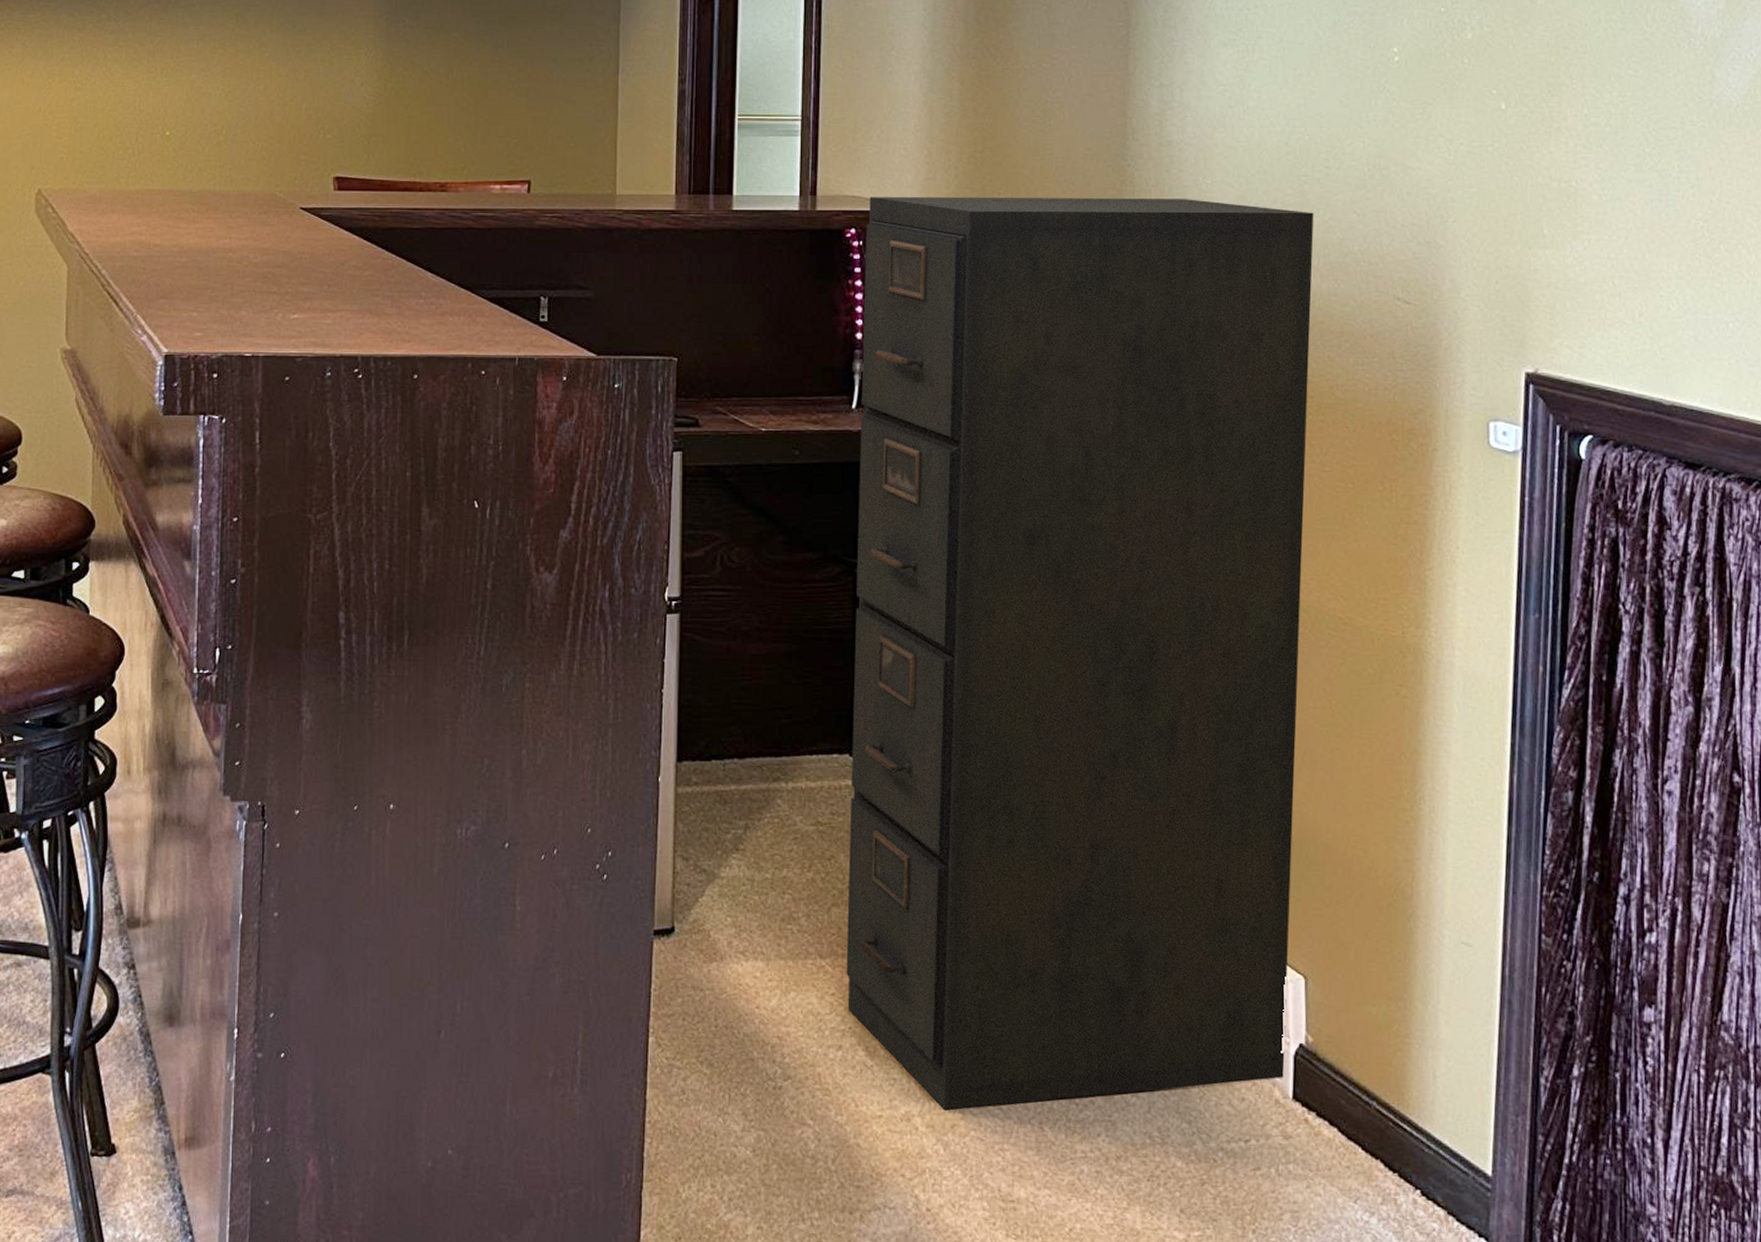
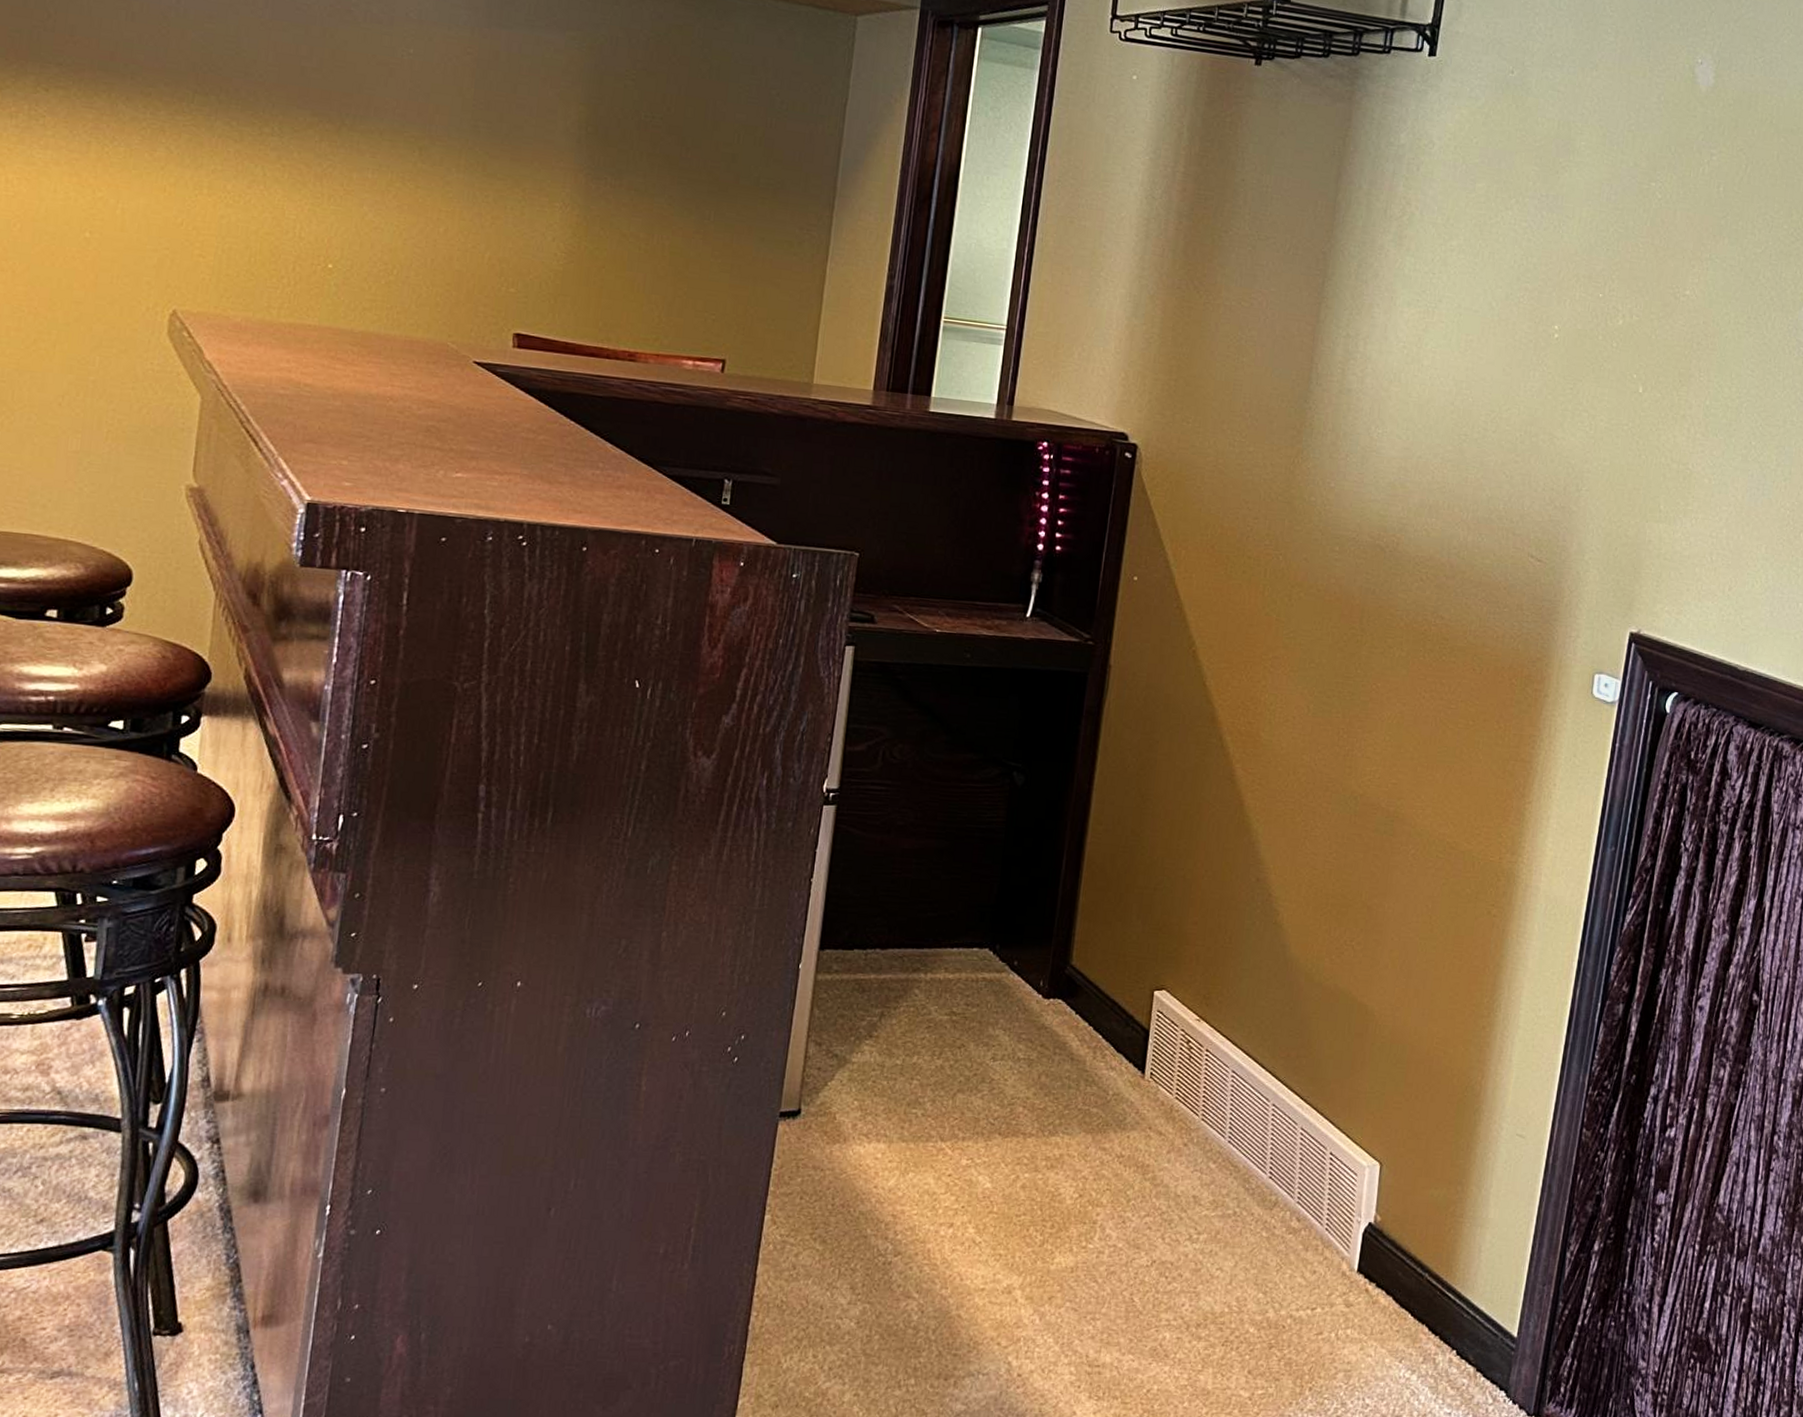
filing cabinet: present [846,197,1314,1111] -> none [962,413,1469,1284]

